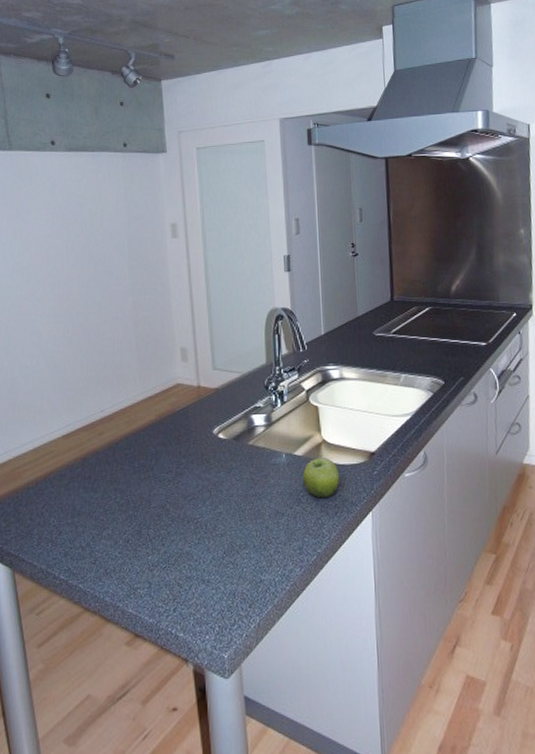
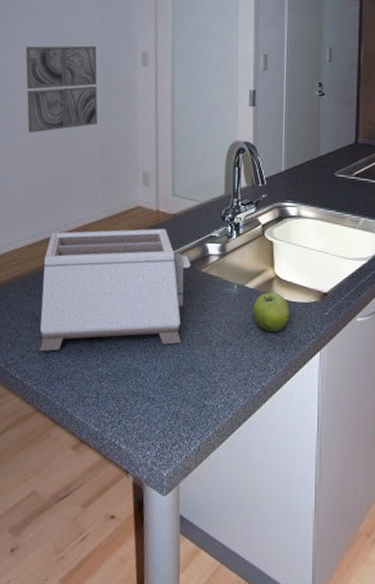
wall art: none [45,220,128,316] -> present [25,45,98,133]
toaster: none [81,404,237,547] -> present [40,228,191,352]

